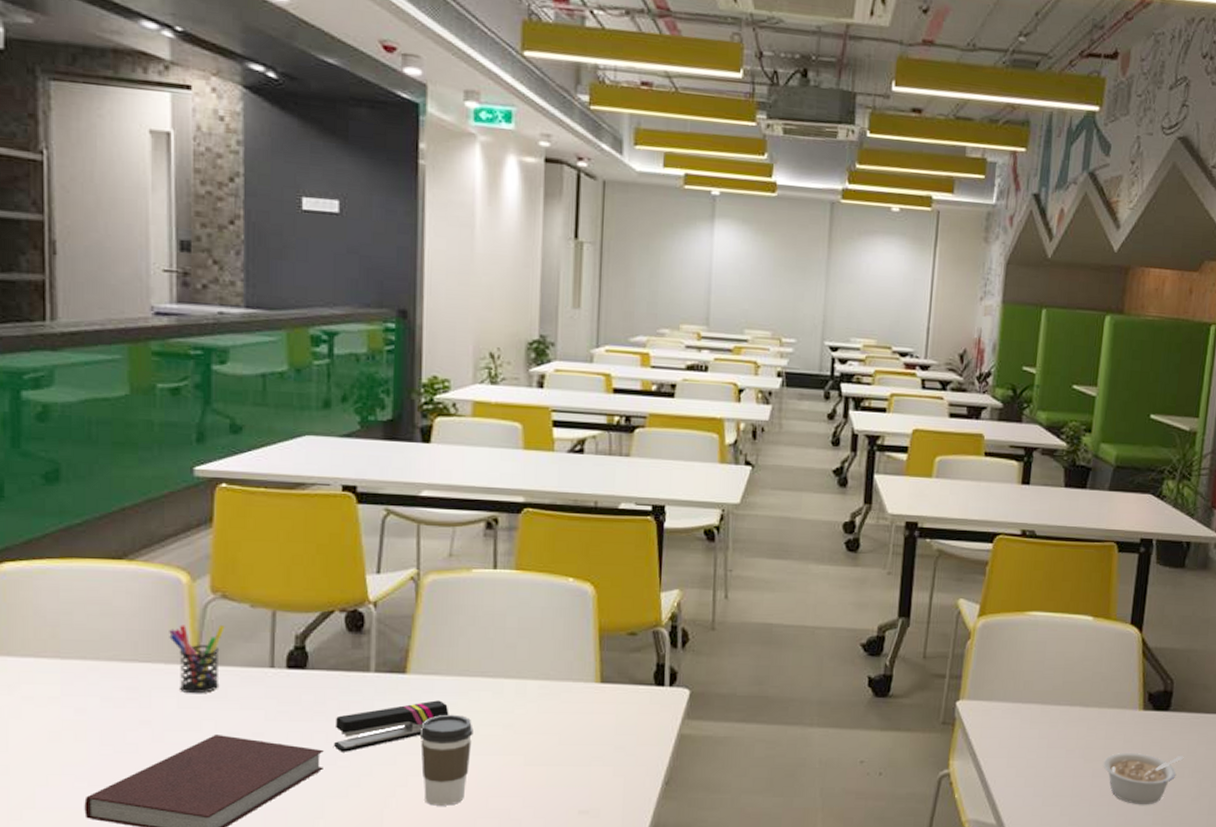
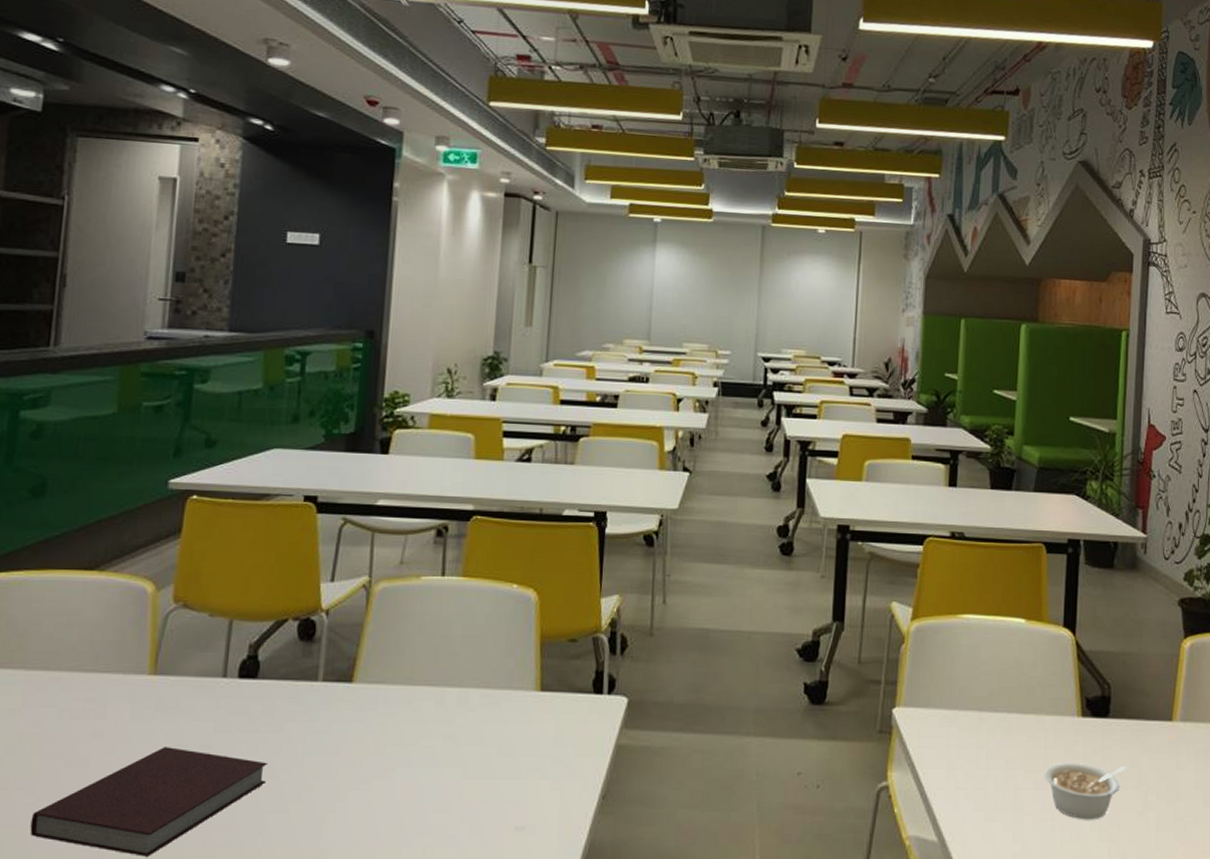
pen holder: present [169,624,225,694] -> none [130,634,183,705]
stapler: present [334,700,449,752] -> none [278,710,392,765]
coffee cup: present [419,714,474,806] -> none [361,724,415,822]

